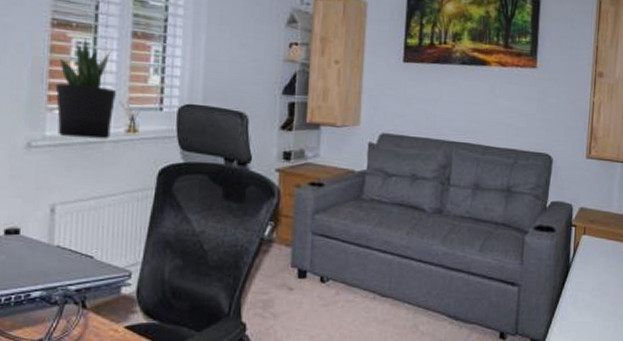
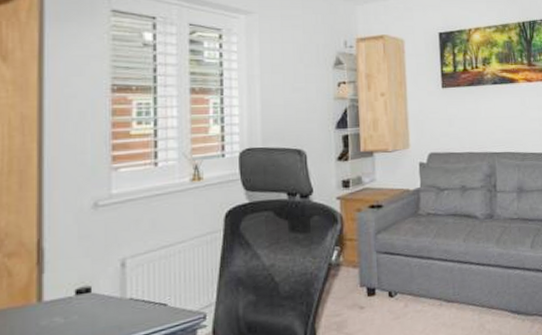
planter: present [55,38,116,140] -> none [118,99,179,193]

